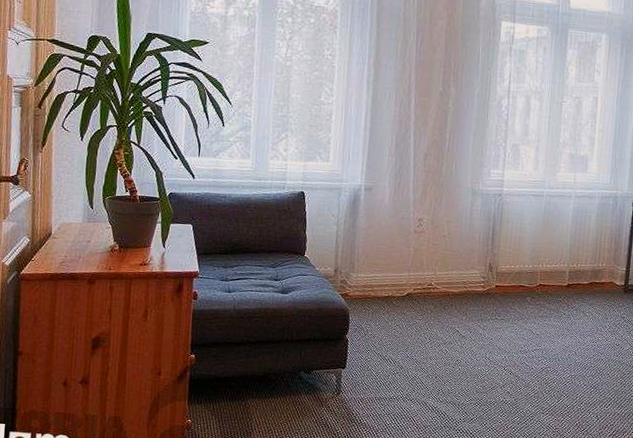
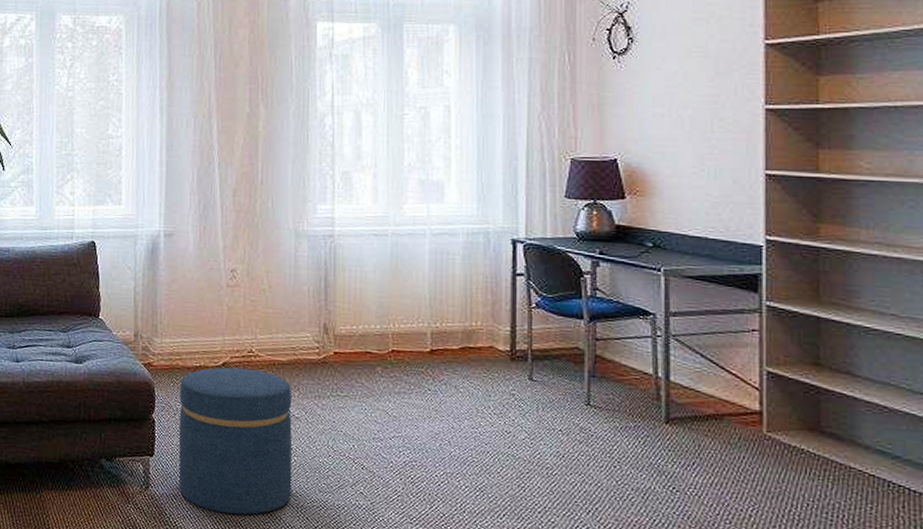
ottoman: none [365,297,461,412] -> present [178,367,293,515]

